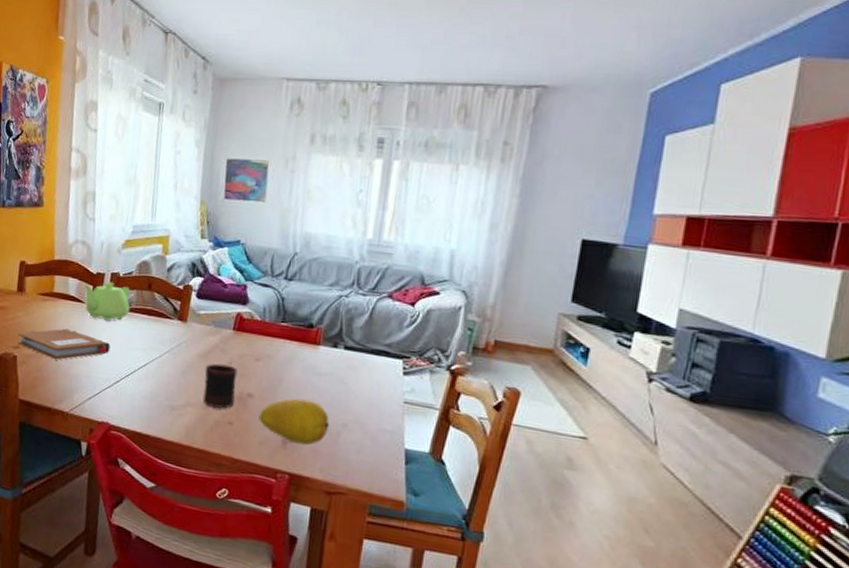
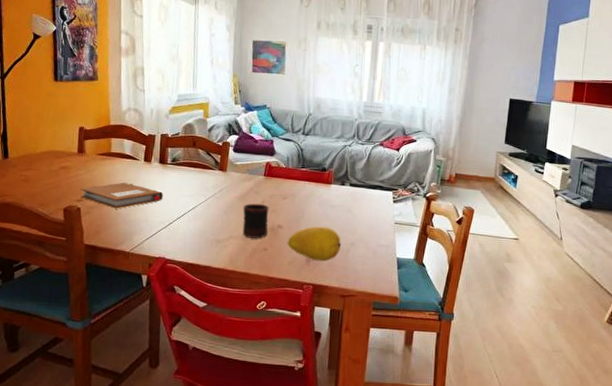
teapot: present [84,282,130,321] -> none [138,142,179,174]

